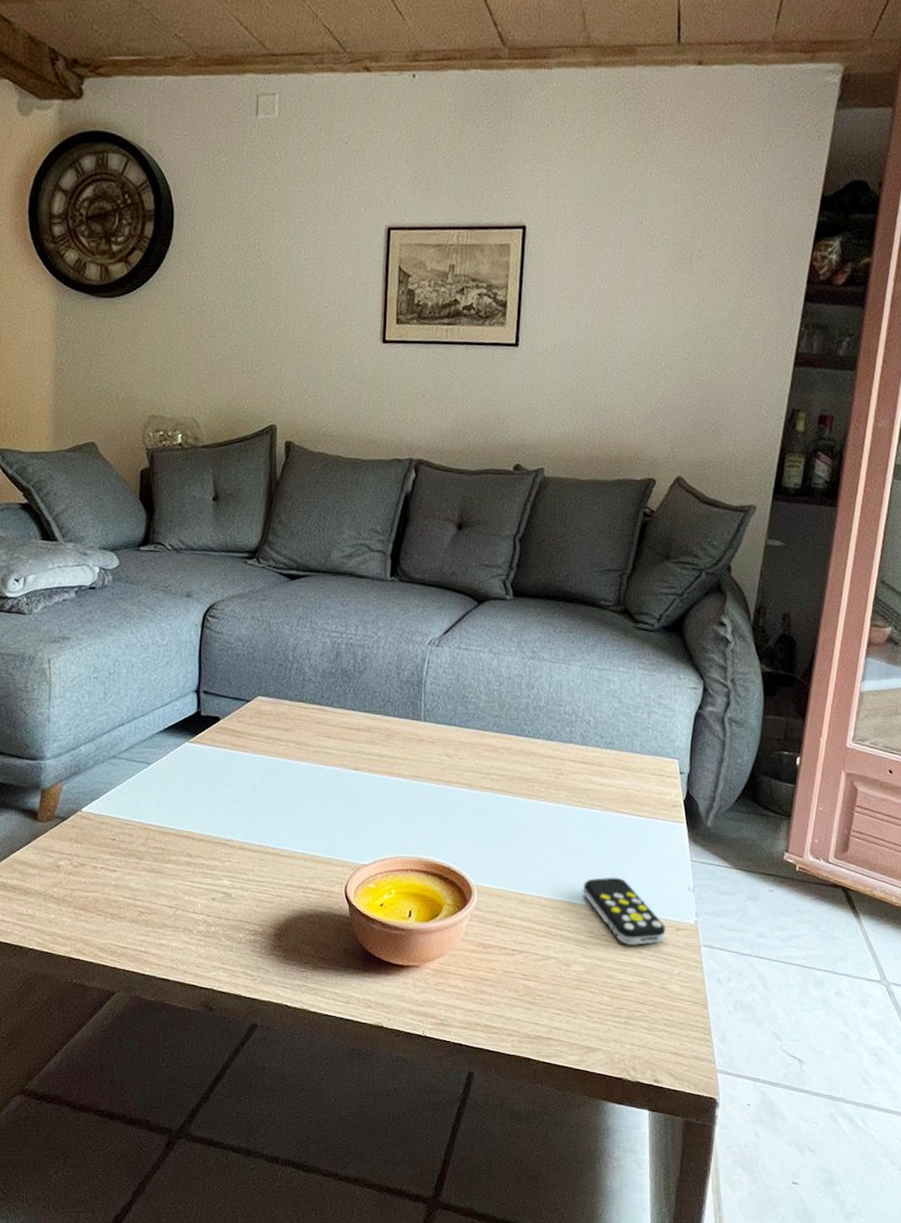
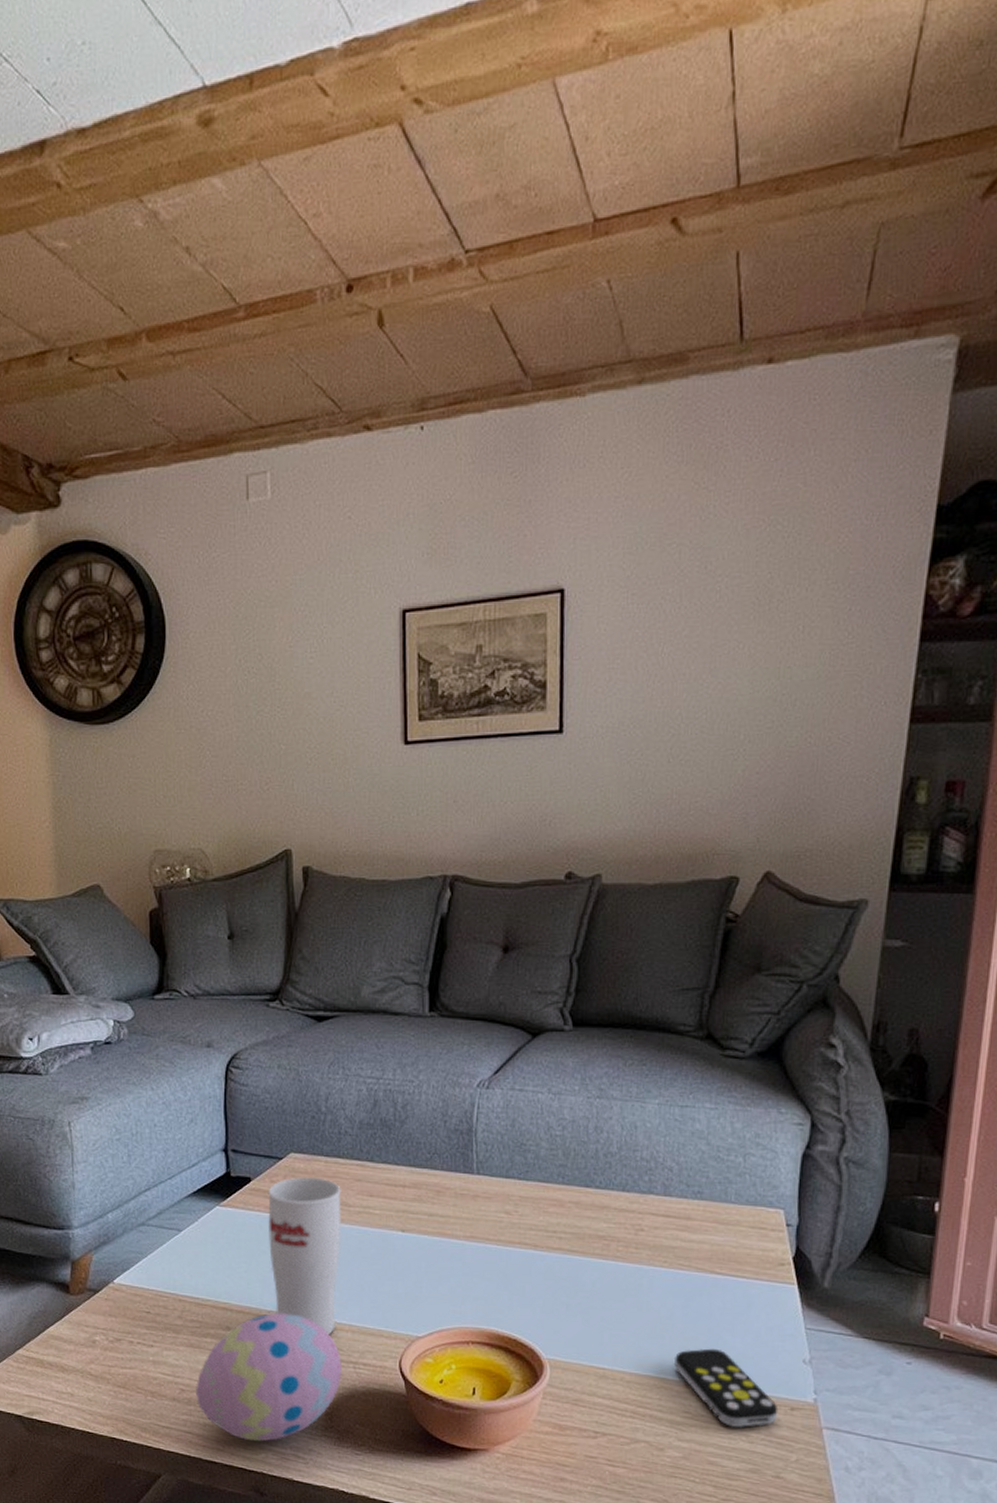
decorative egg: none [153,841,293,961] -> present [195,1312,342,1442]
cup: none [232,718,302,863] -> present [268,1177,342,1335]

